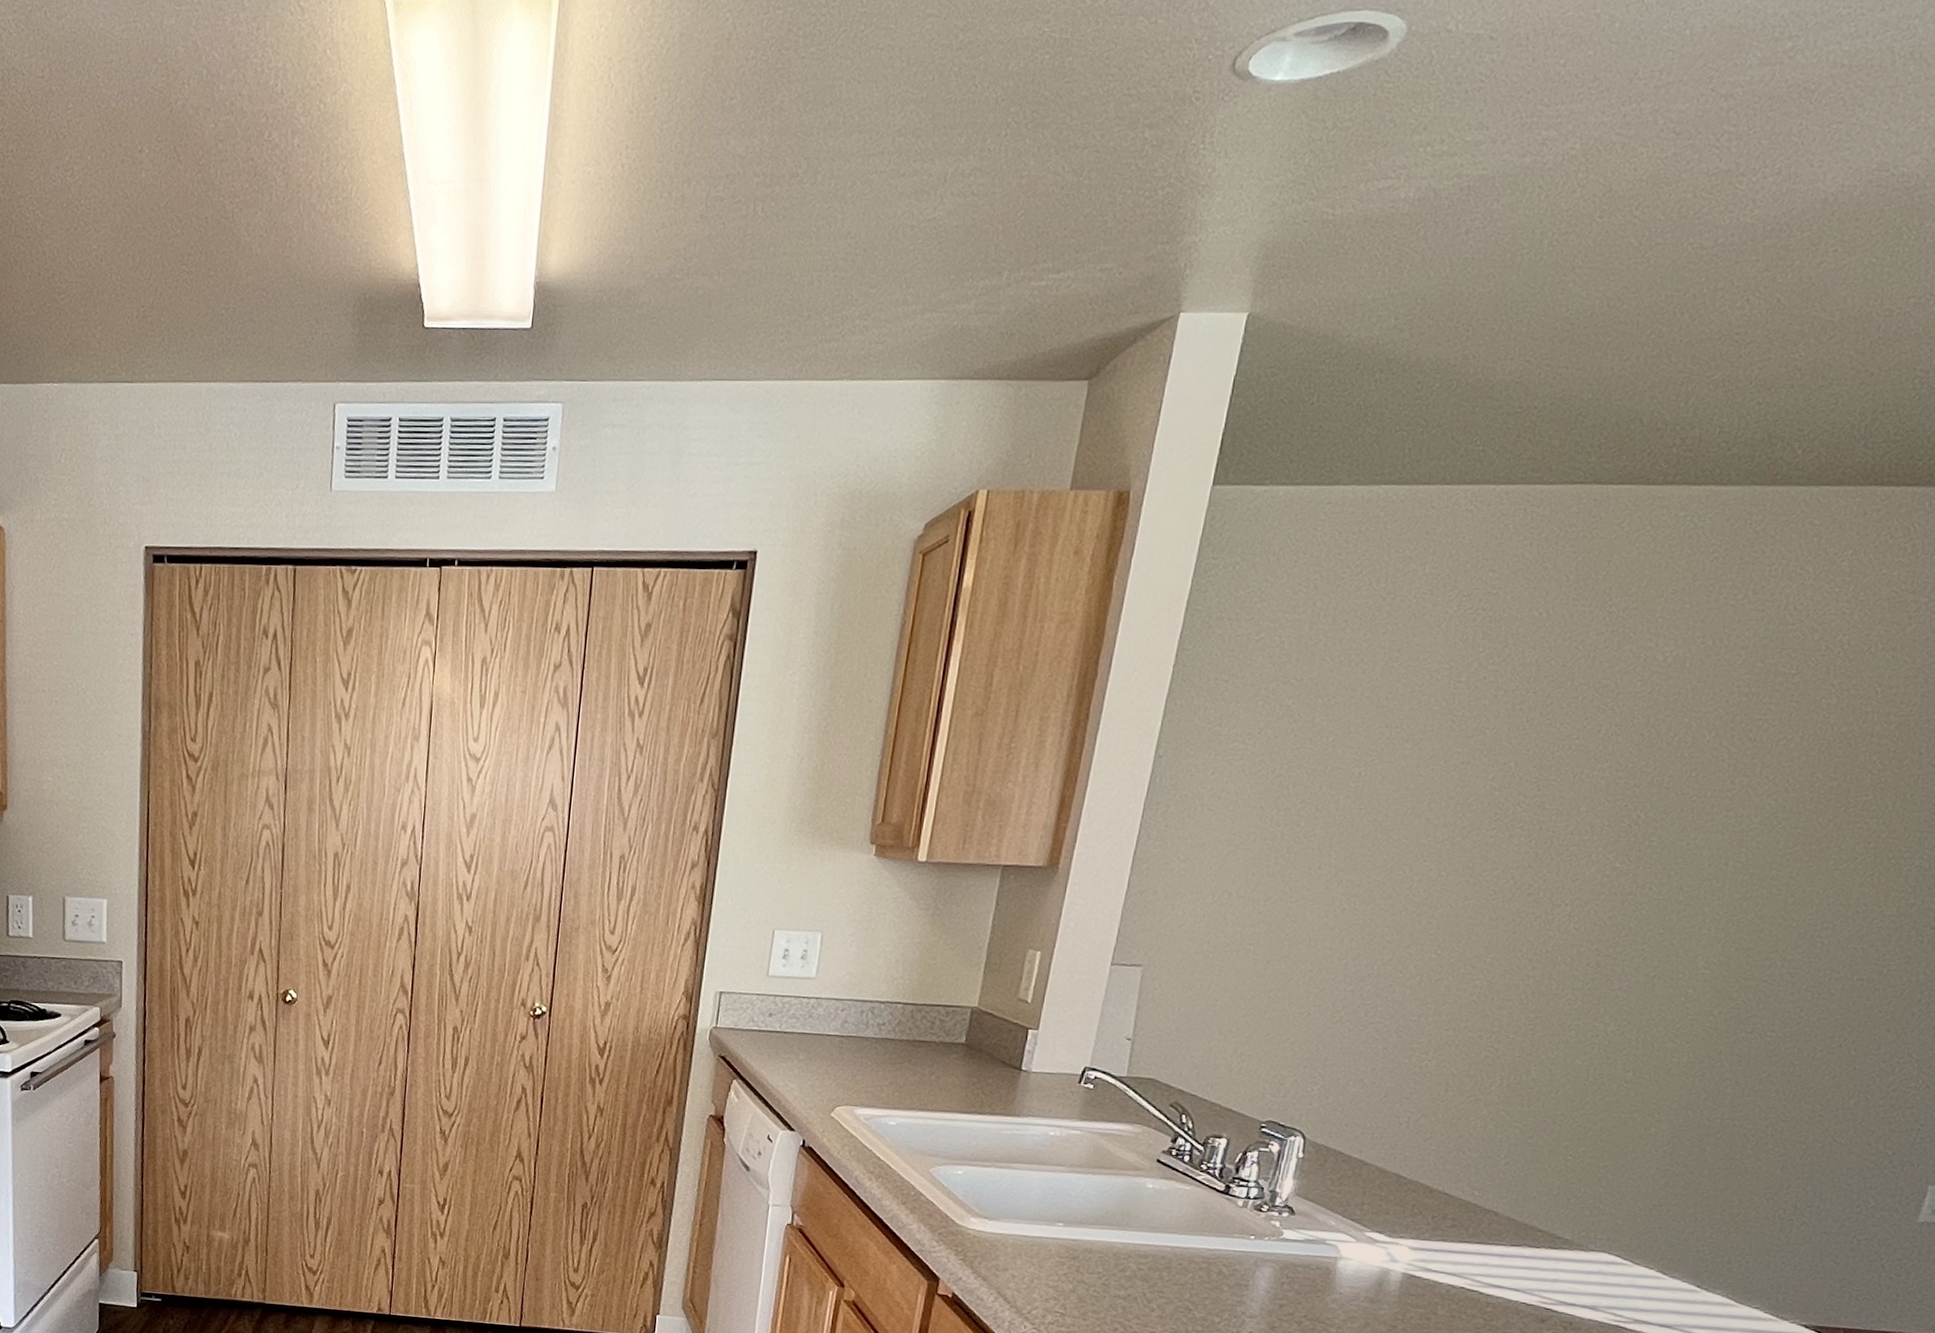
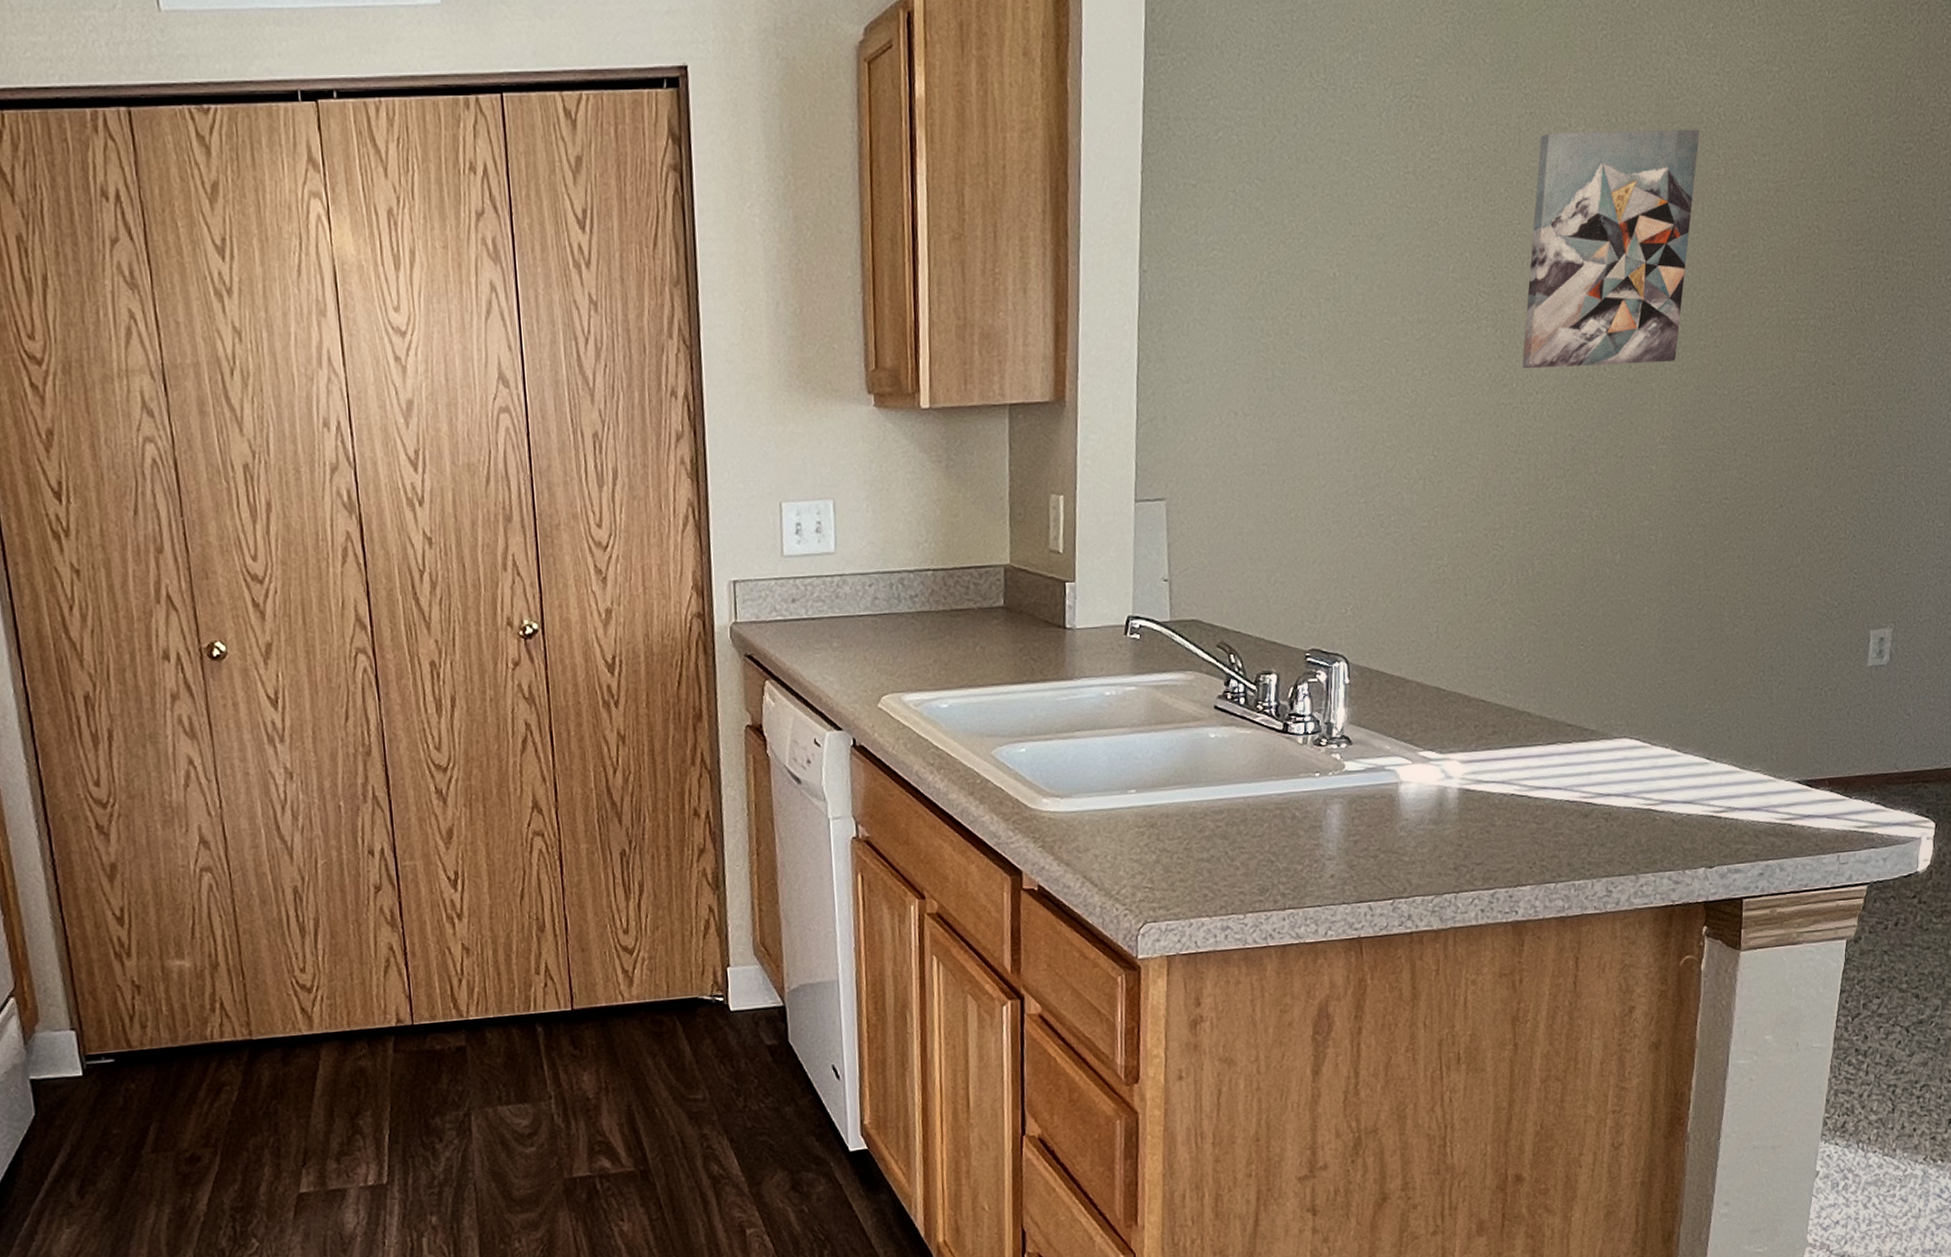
wall art: none [1554,652,1814,888] -> present [1522,129,1700,369]

